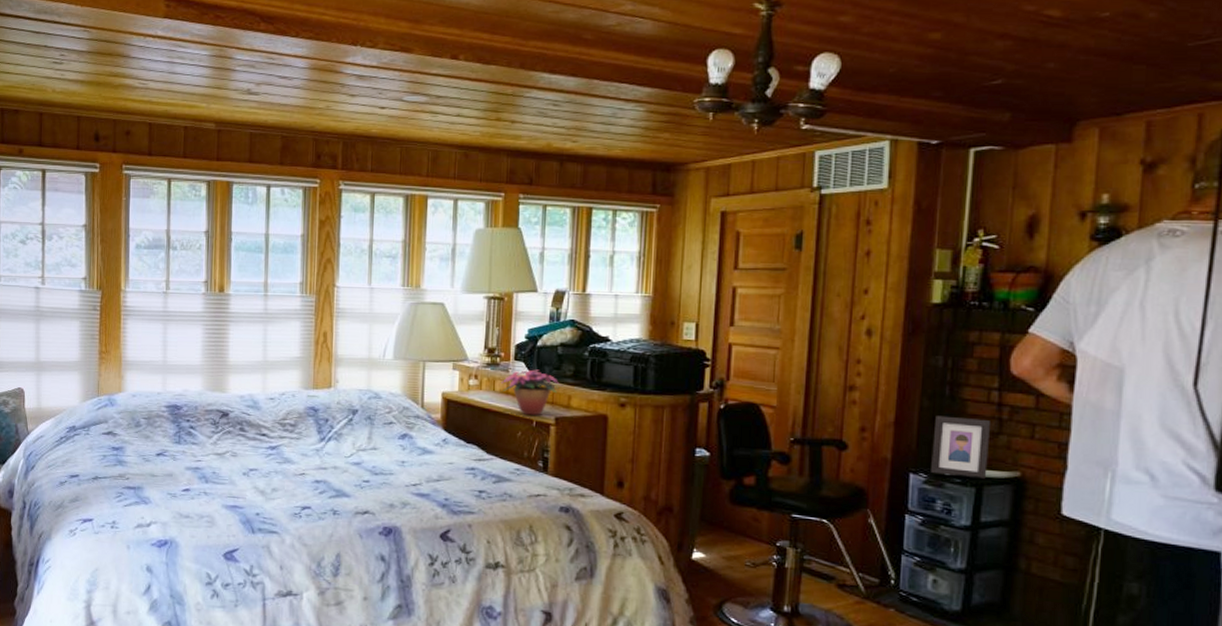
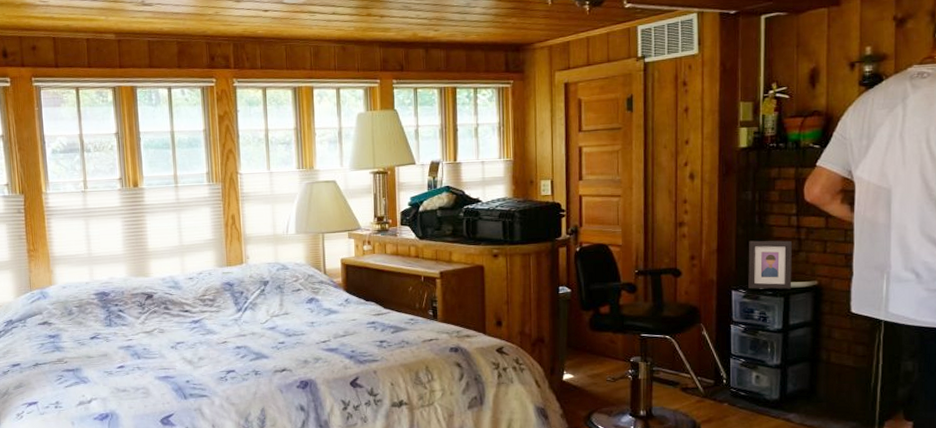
flower arrangement: present [501,369,562,416] -> none [391,231,444,272]

